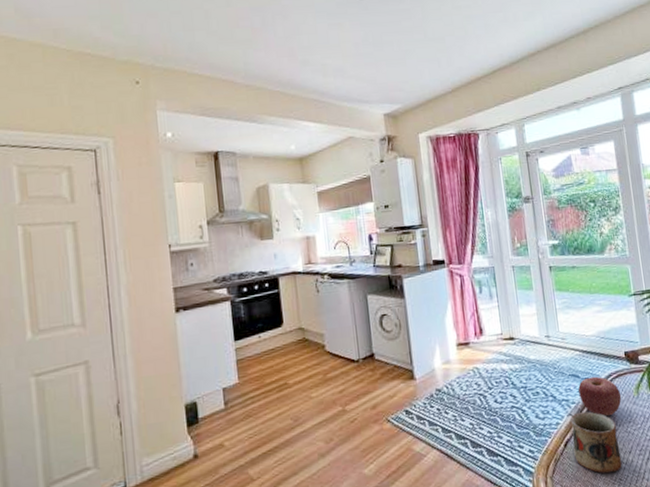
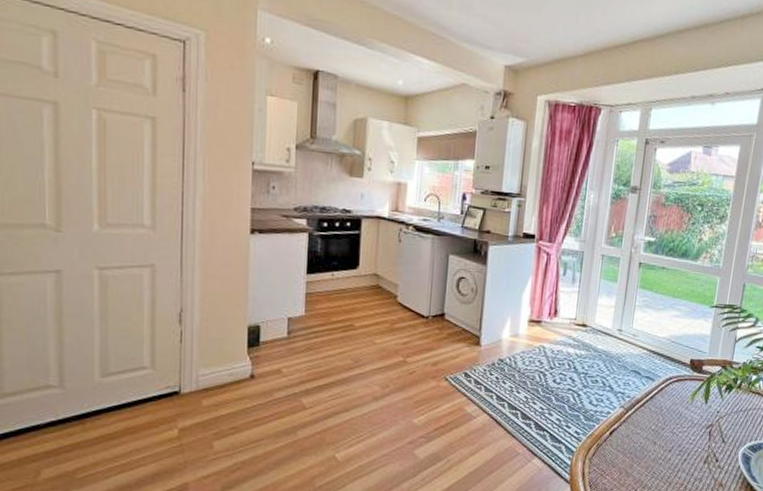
mug: present [571,411,622,474] -> none [616,407,664,466]
apple: present [578,376,622,417] -> none [636,376,677,416]

